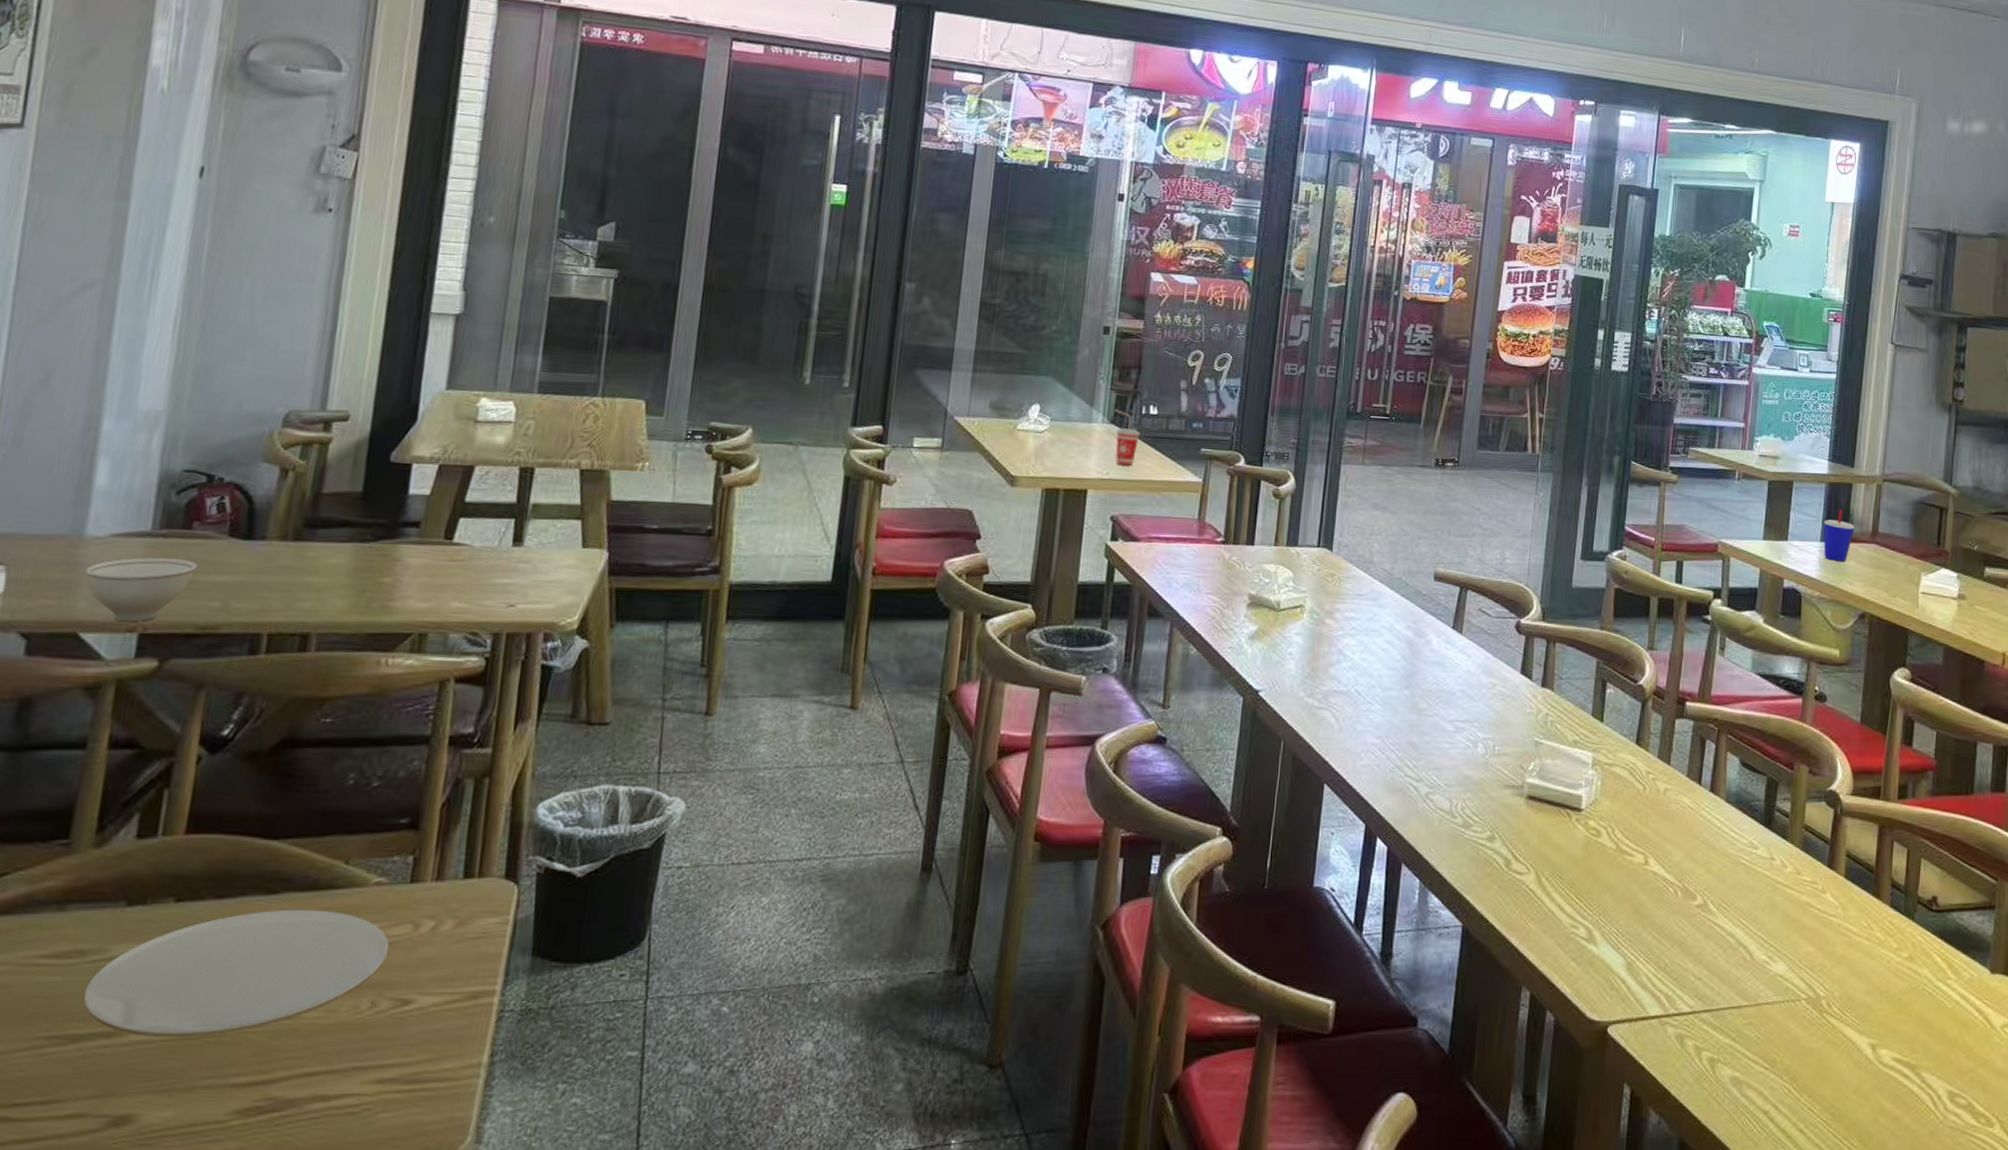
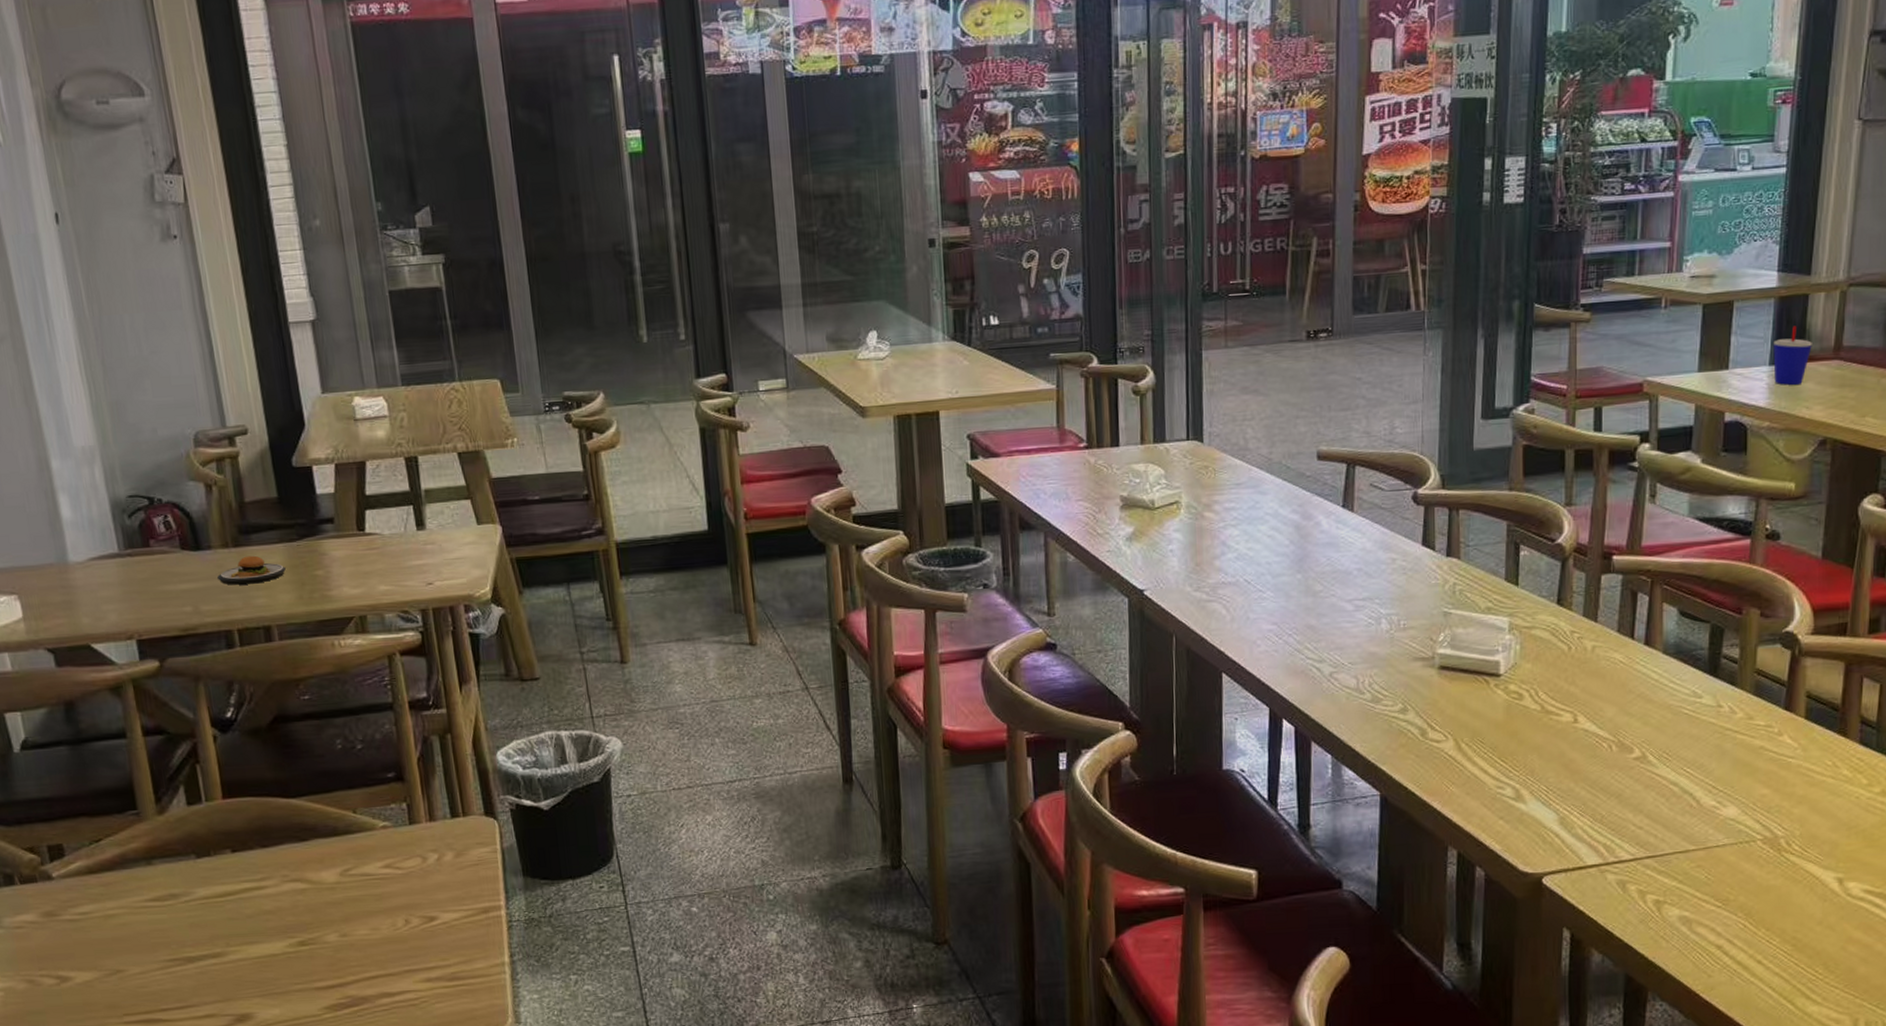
plate: present [83,909,390,1038] -> none [186,851,408,956]
bowl: present [85,557,198,622] -> none [78,573,165,631]
burger: none [262,552,348,584] -> present [217,555,286,585]
beverage cup: present [1114,409,1141,466] -> none [953,325,984,382]

